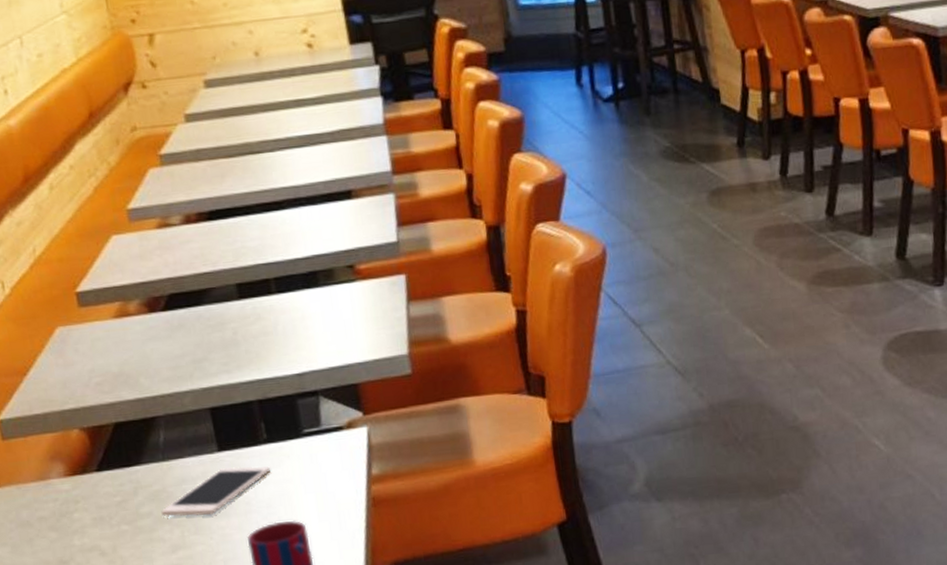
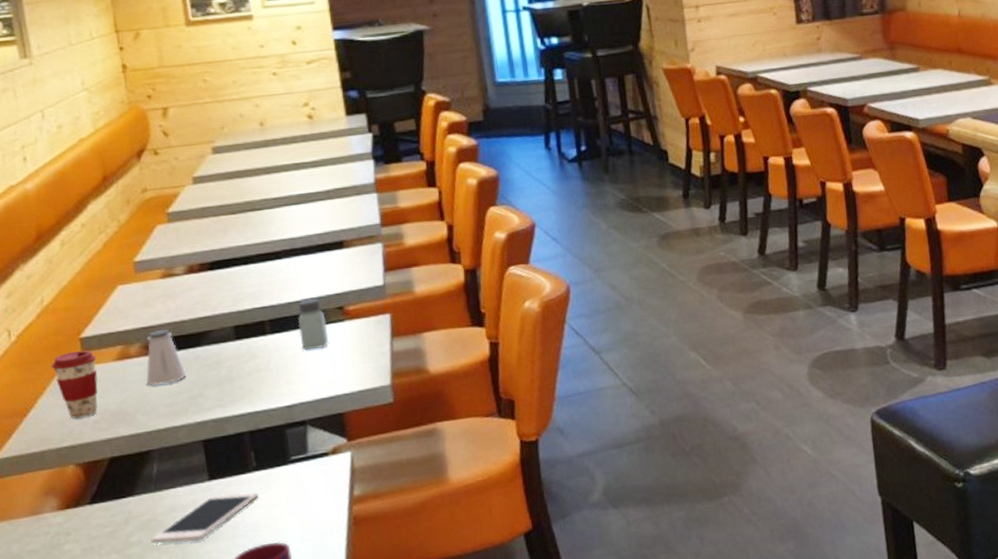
coffee cup: none [48,306,99,380] -> present [51,350,98,419]
saltshaker: none [145,286,189,347] -> present [146,329,187,386]
saltshaker: none [304,255,340,314] -> present [297,298,329,351]

